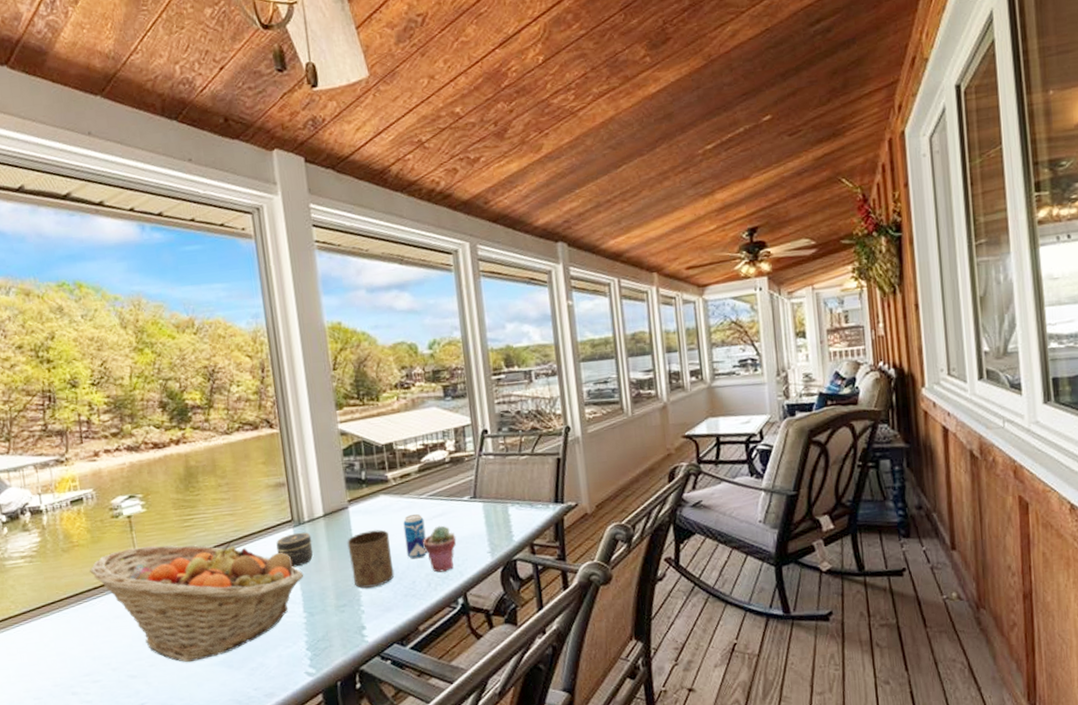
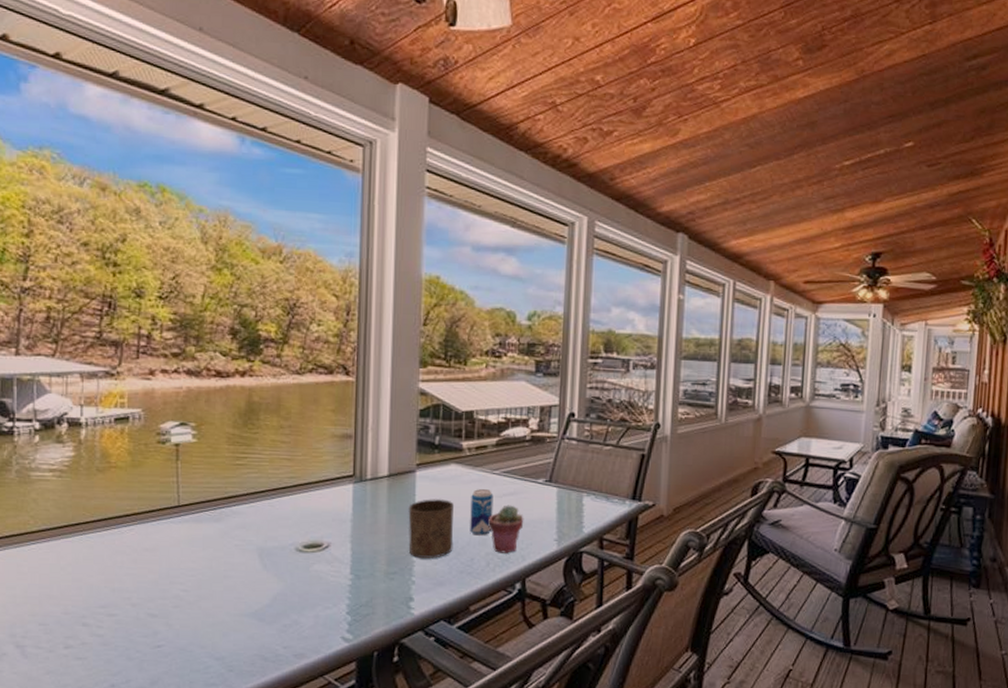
fruit basket: present [90,541,304,663] -> none [124,479,357,610]
jar: present [276,532,314,568] -> none [332,489,371,525]

